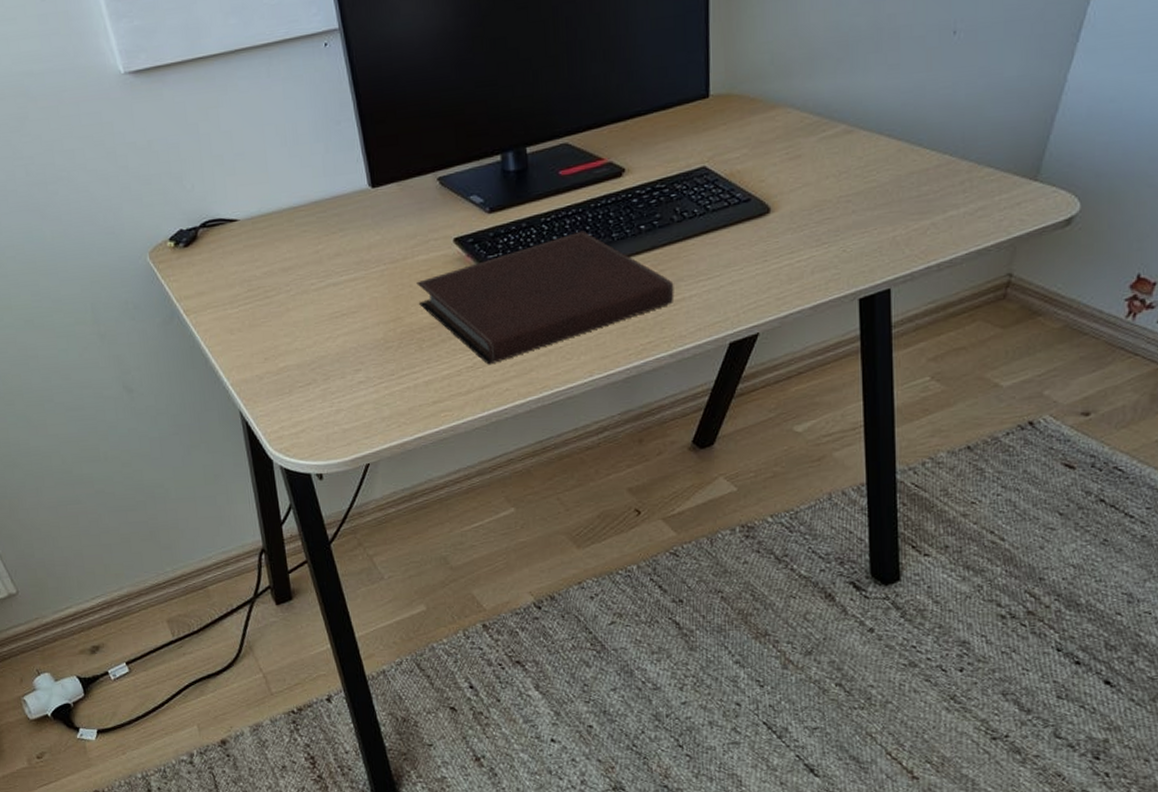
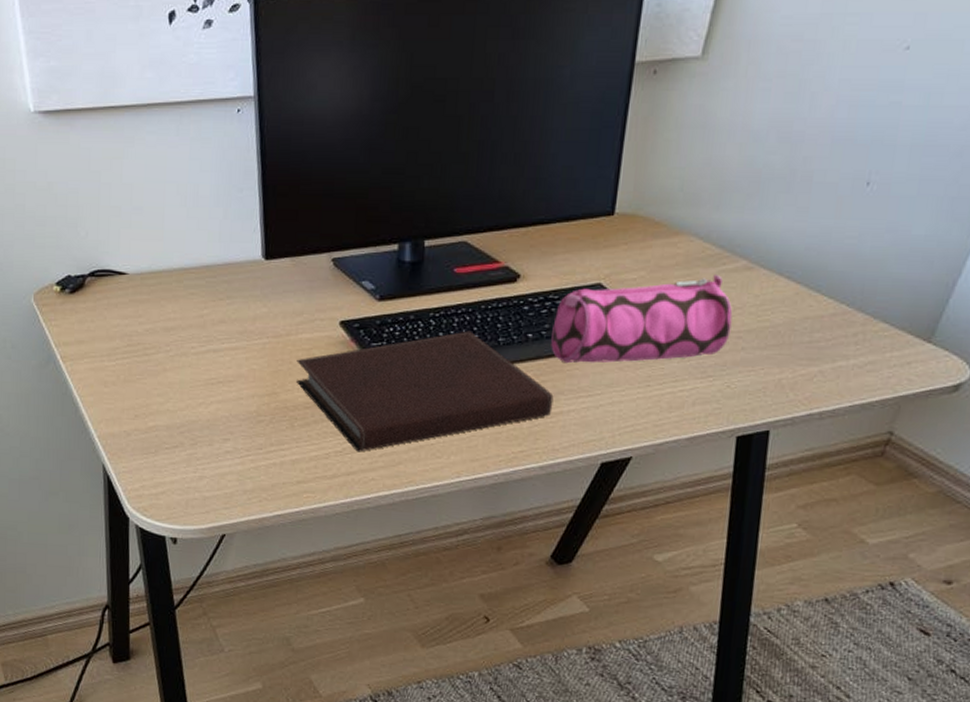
pencil case: none [664,141,839,250] -> present [551,273,733,364]

